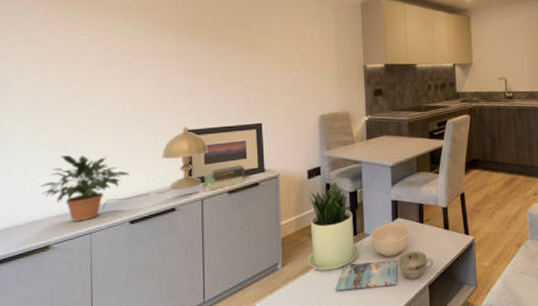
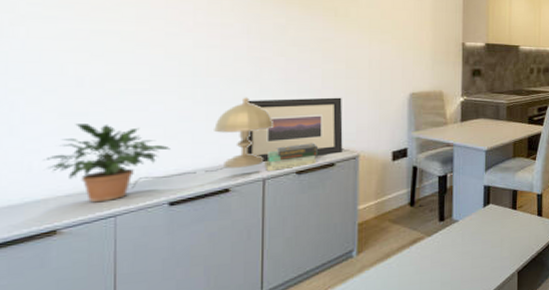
planter: present [308,181,359,271] -> none [388,164,445,258]
magazine: present [335,260,398,291] -> none [417,247,487,279]
bowl: present [371,223,410,257] -> none [459,209,501,244]
teacup: present [398,251,433,279] -> none [487,237,524,266]

